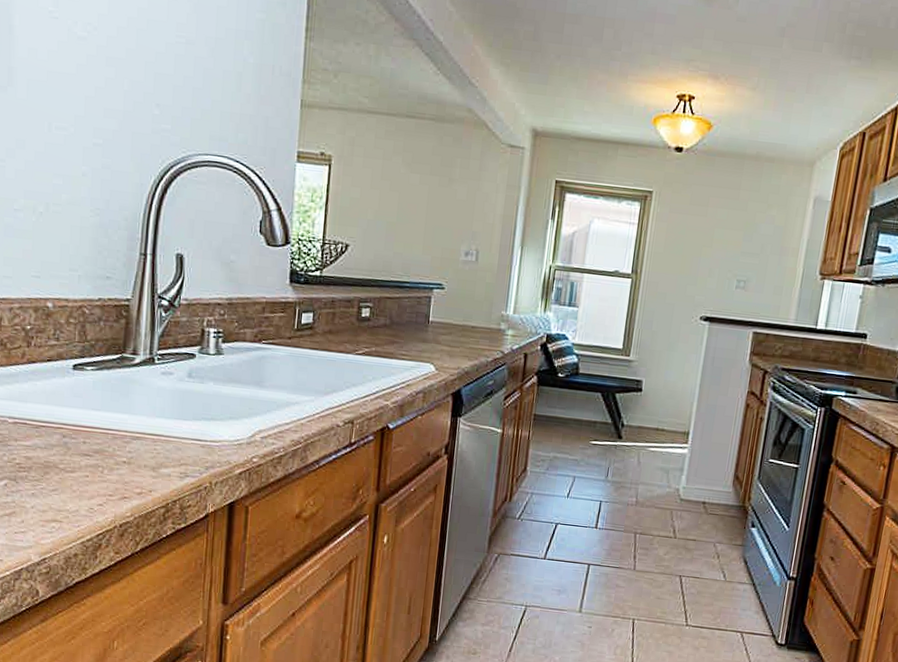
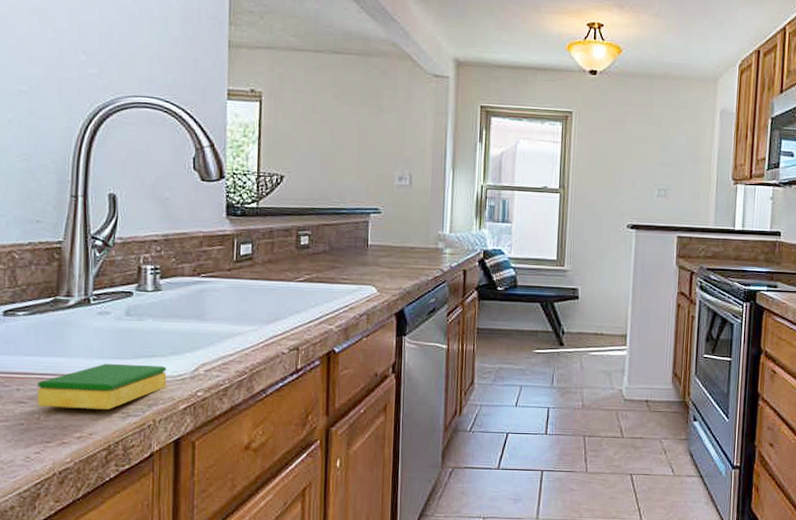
dish sponge: none [102,423,225,469] -> present [38,363,167,410]

